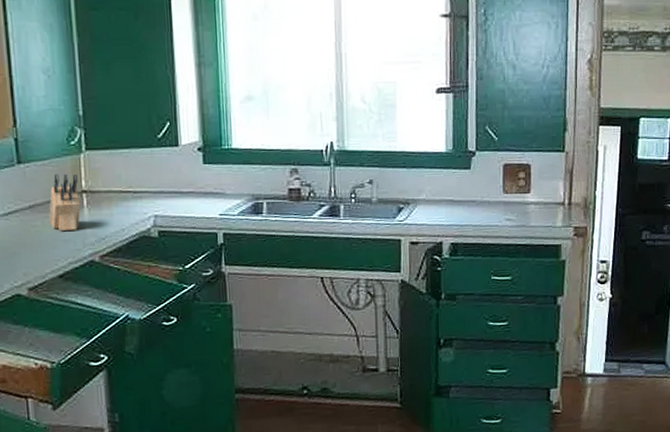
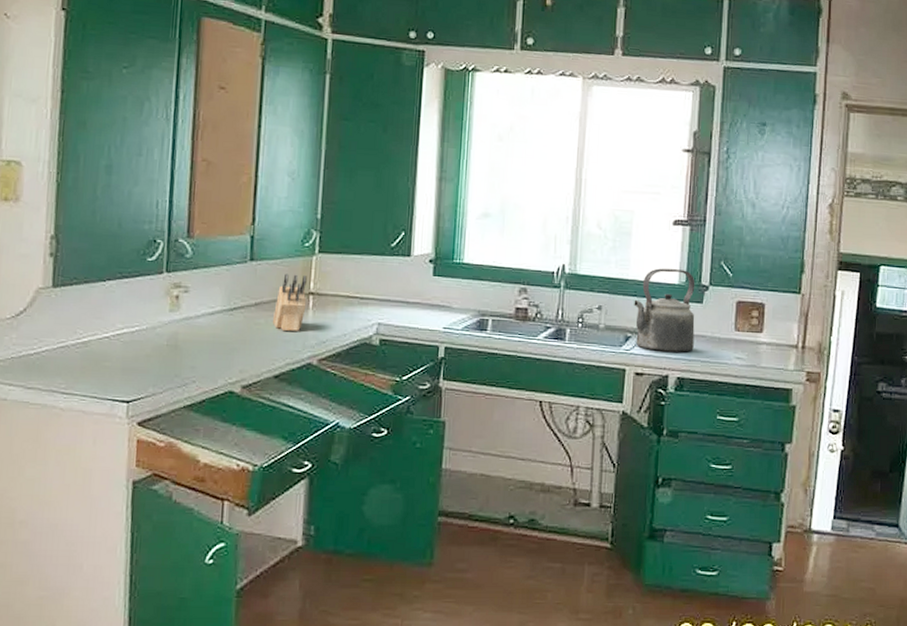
kettle: none [404,137,465,220] -> present [634,268,695,352]

